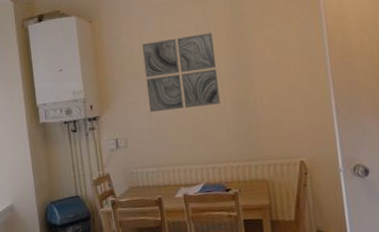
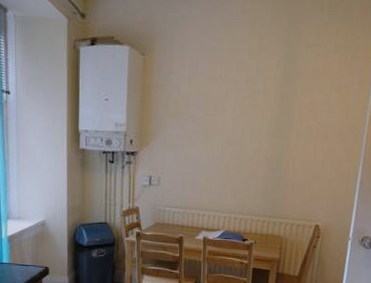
wall art: present [142,32,220,113] -> none [186,86,261,159]

